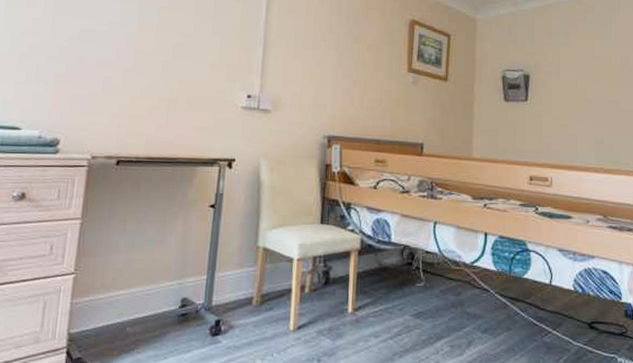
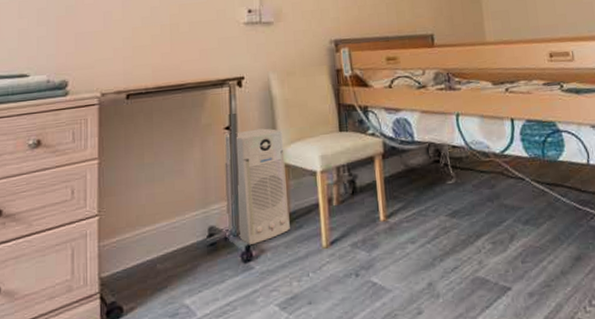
air purifier: none [201,210,266,320] -> present [224,128,290,245]

